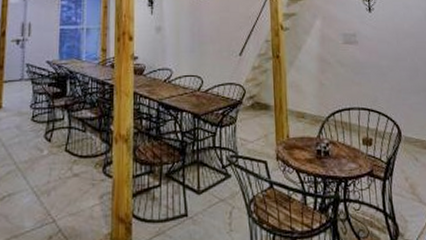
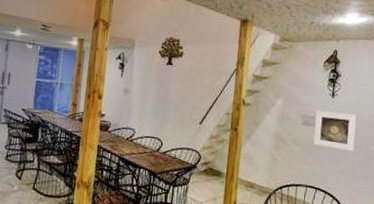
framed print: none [356,26,401,66] -> present [313,111,357,151]

